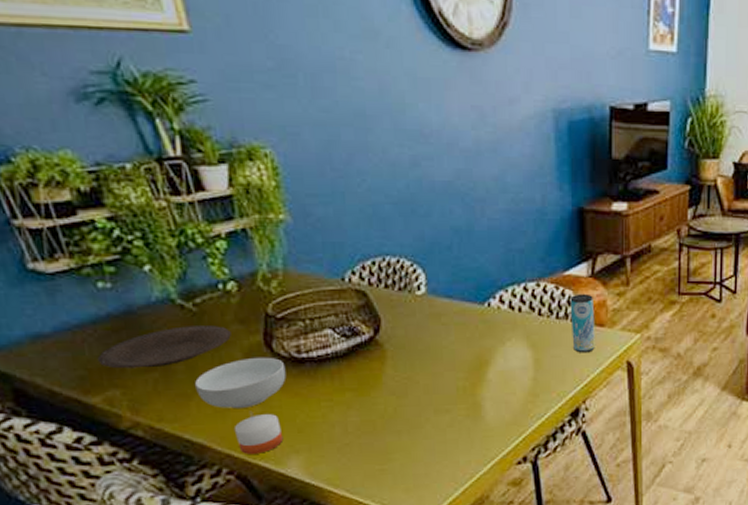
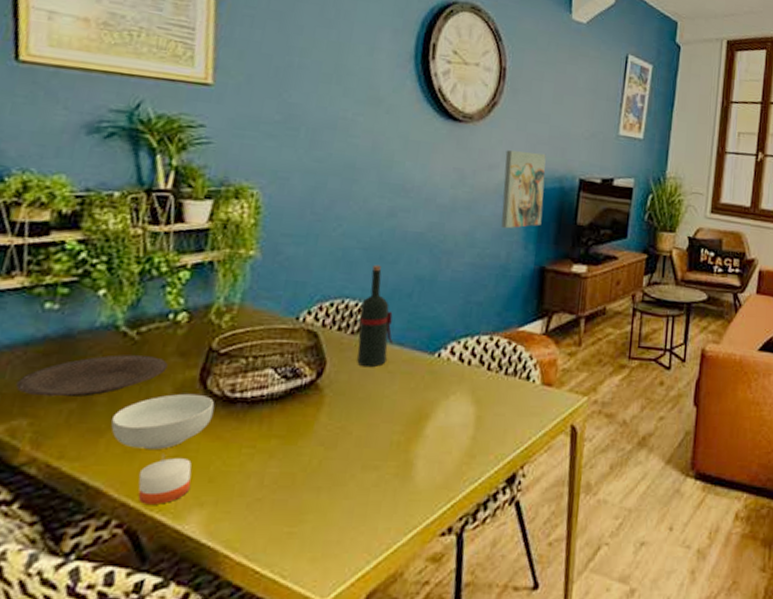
wine bottle: none [402,219,442,320] -> present [357,264,394,367]
wall art: none [525,79,574,170] -> present [501,150,546,229]
beverage can: present [570,293,595,353] -> none [517,350,545,413]

